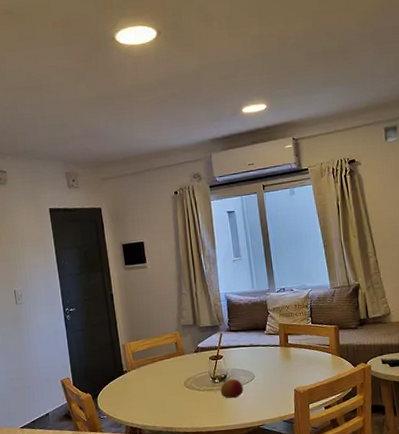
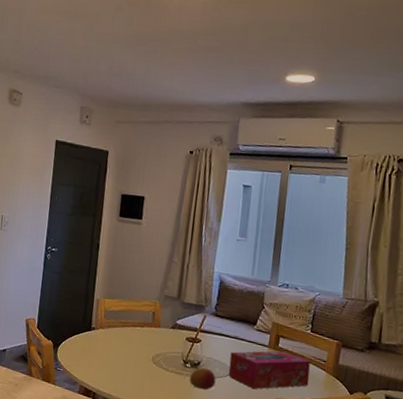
tissue box: none [250,345,320,386] -> present [228,350,311,390]

